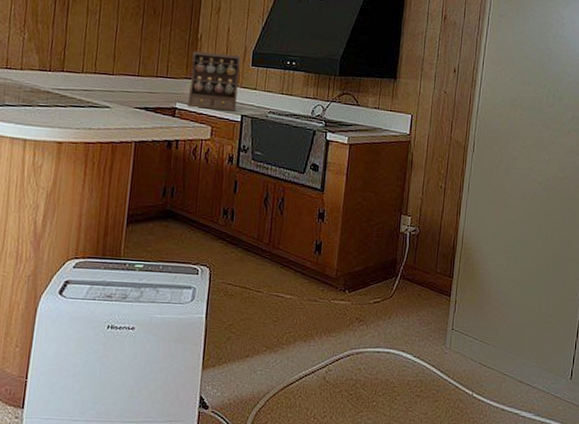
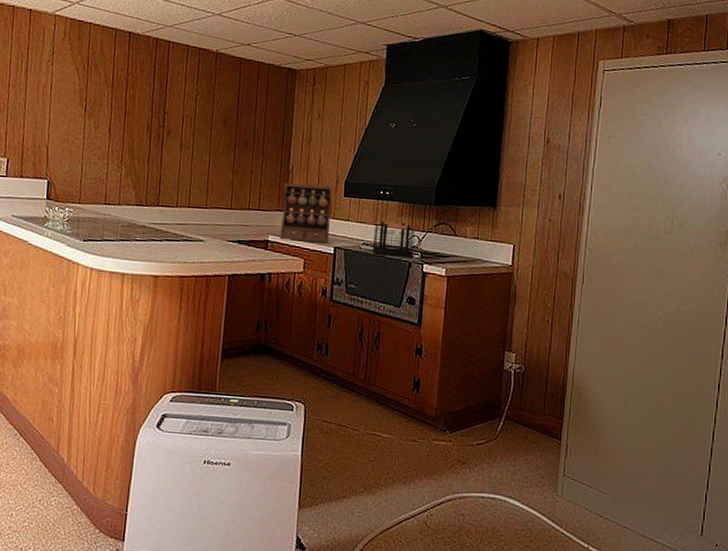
dish rack: none [278,90,321,127] -> present [372,221,416,258]

